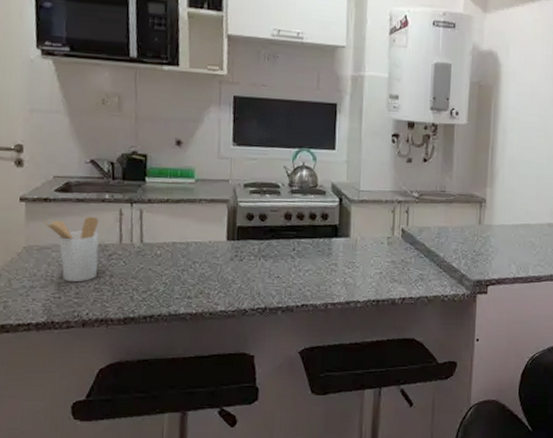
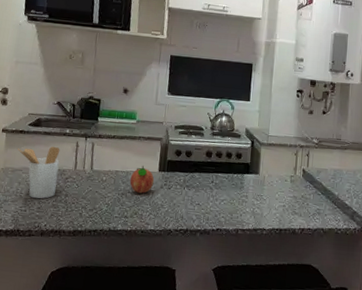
fruit: none [191,234,222,268] -> present [130,165,155,194]

